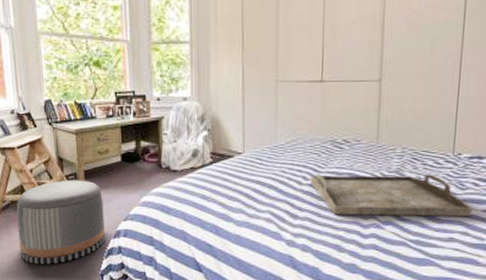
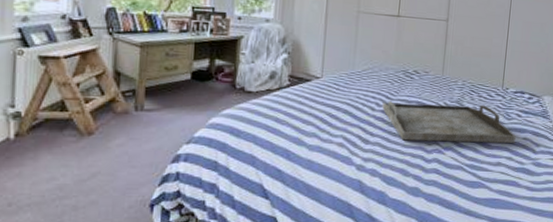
pouf: present [16,180,105,264] -> none [48,96,164,194]

